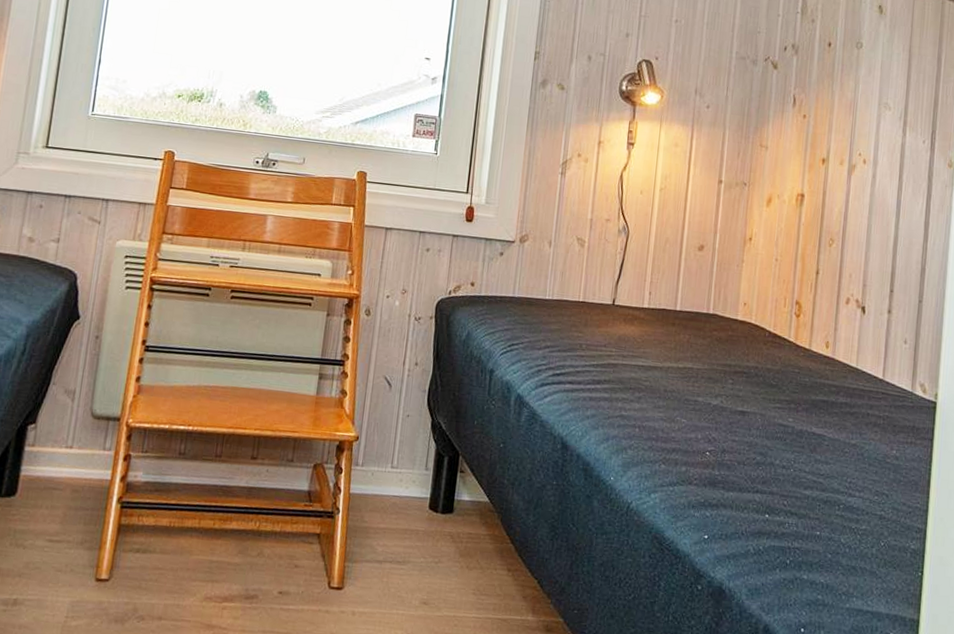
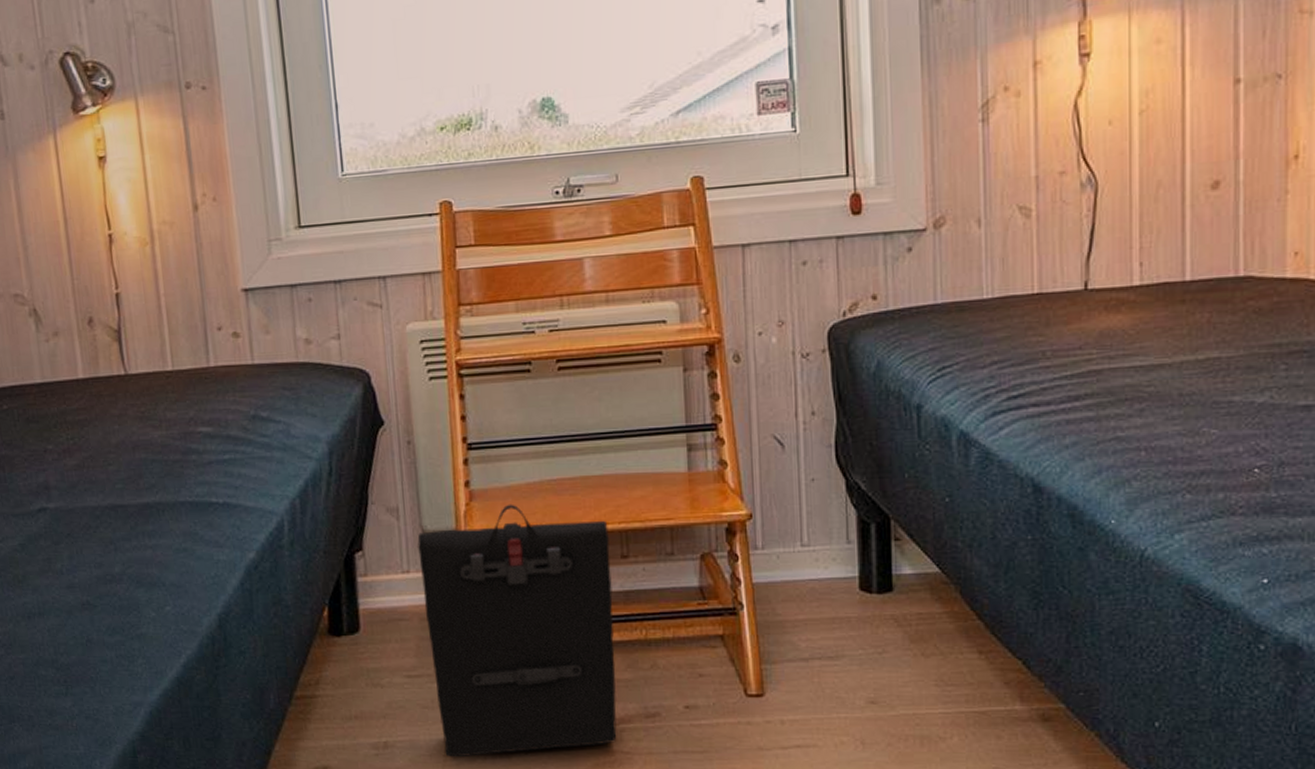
backpack: none [67,401,246,620] -> present [417,504,617,757]

